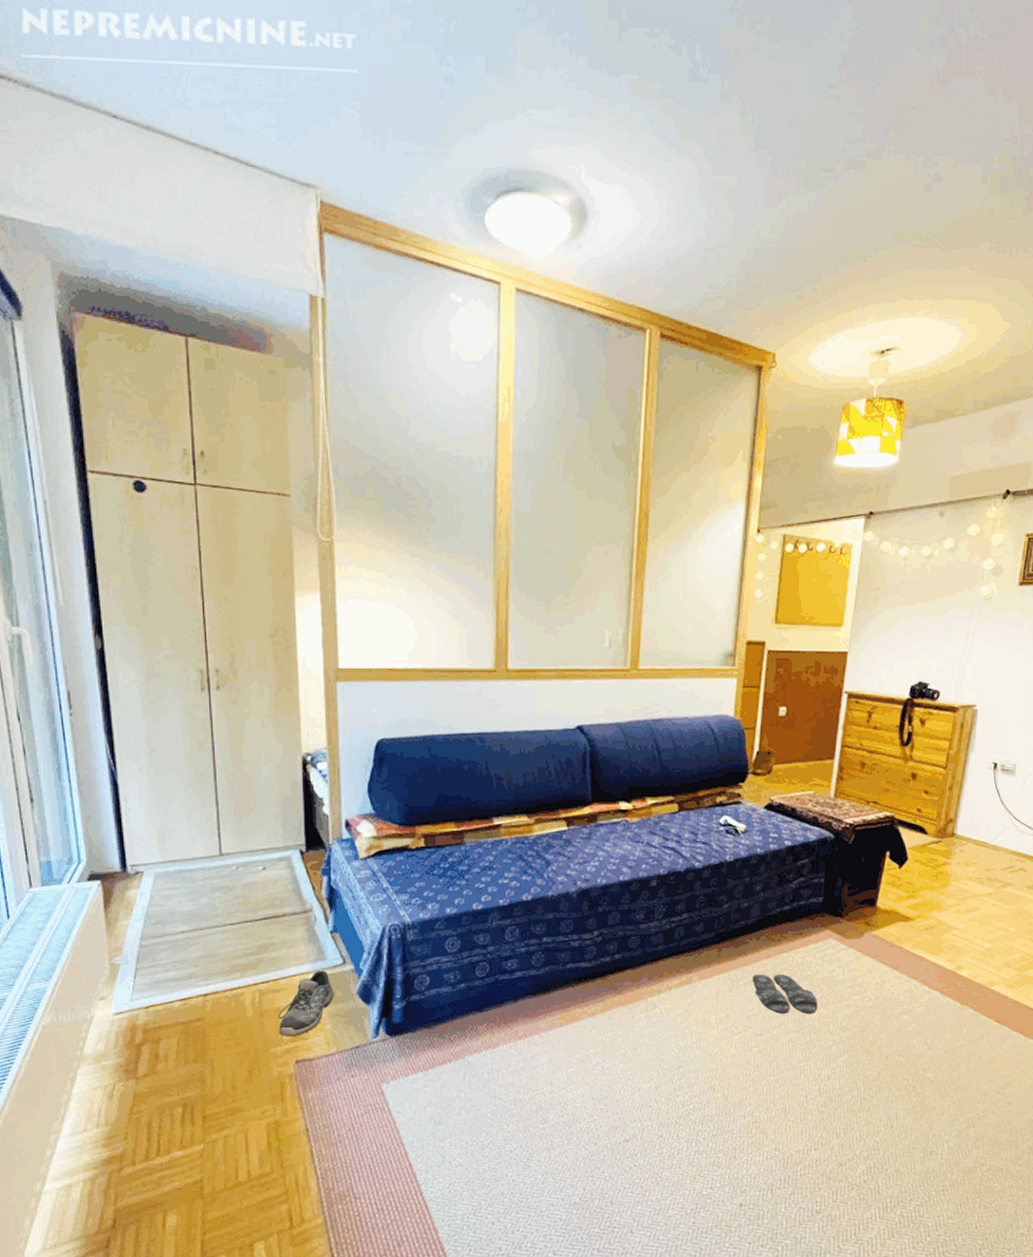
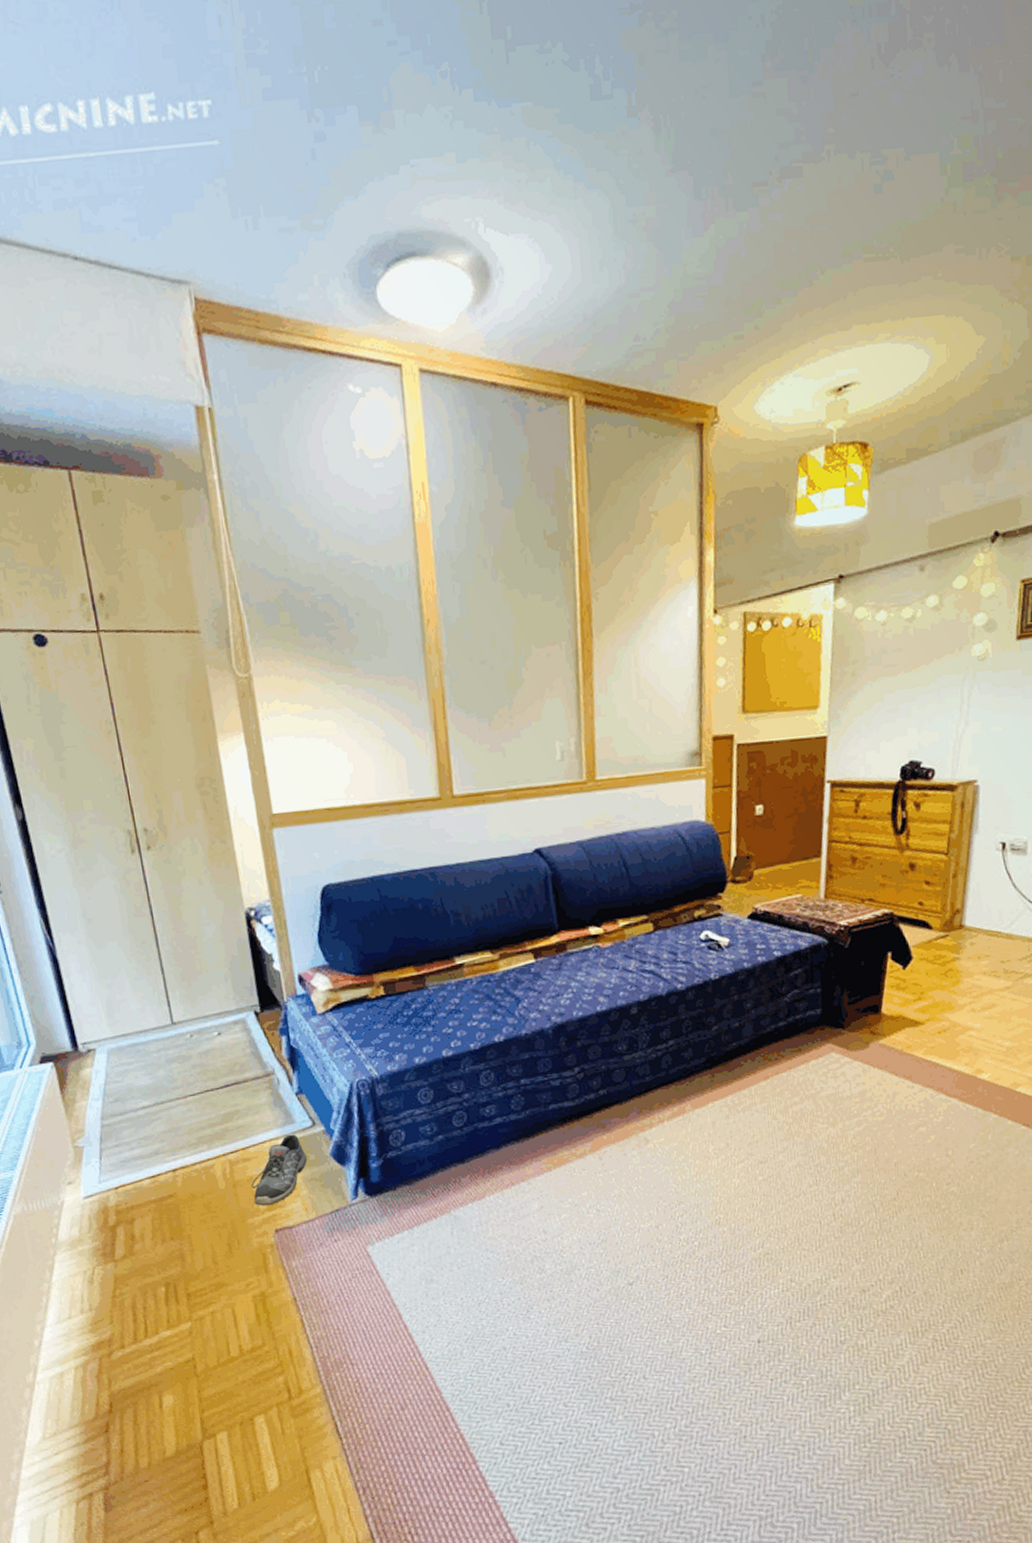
slippers: present [752,974,818,1015] -> none [750,1095,825,1138]

